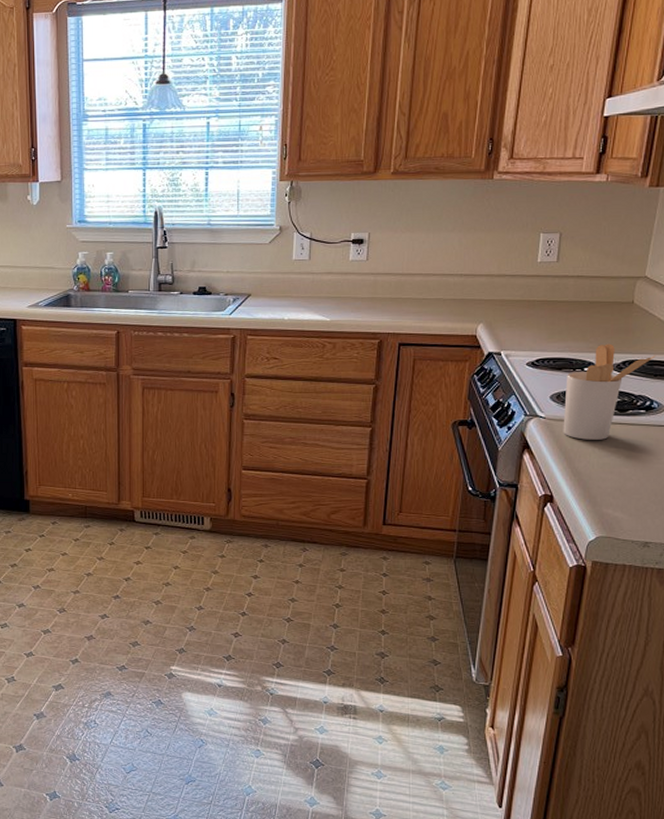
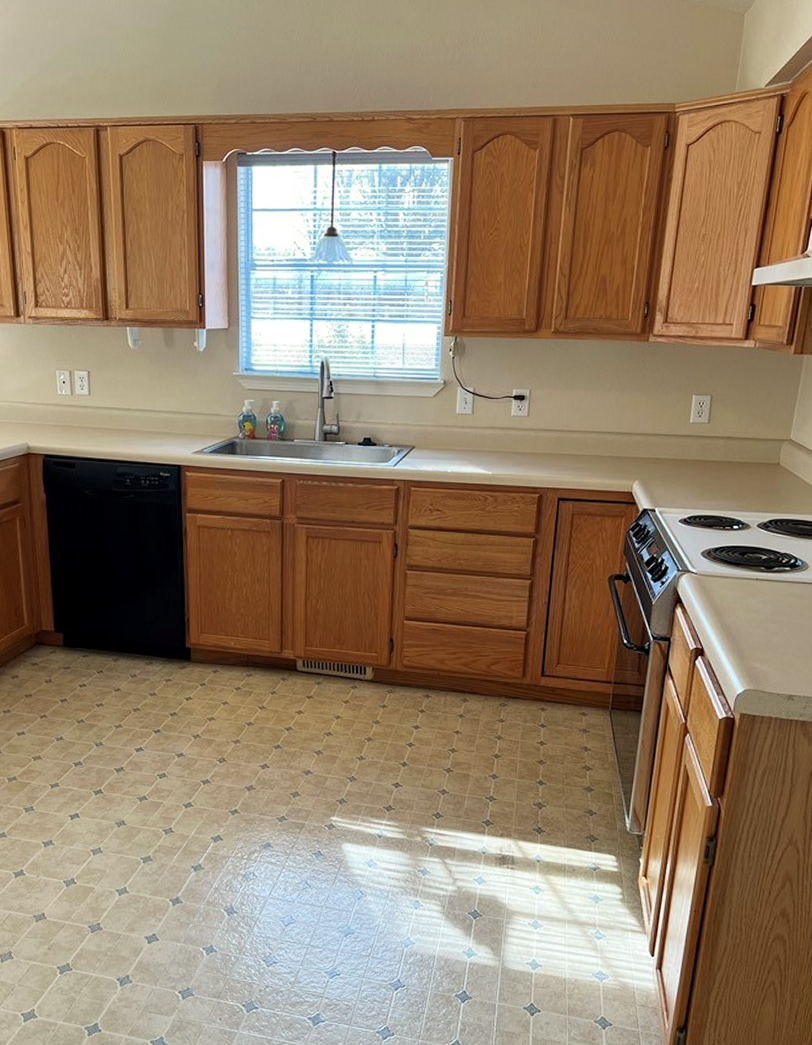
utensil holder: present [563,343,656,440] -> none [713,503,800,596]

